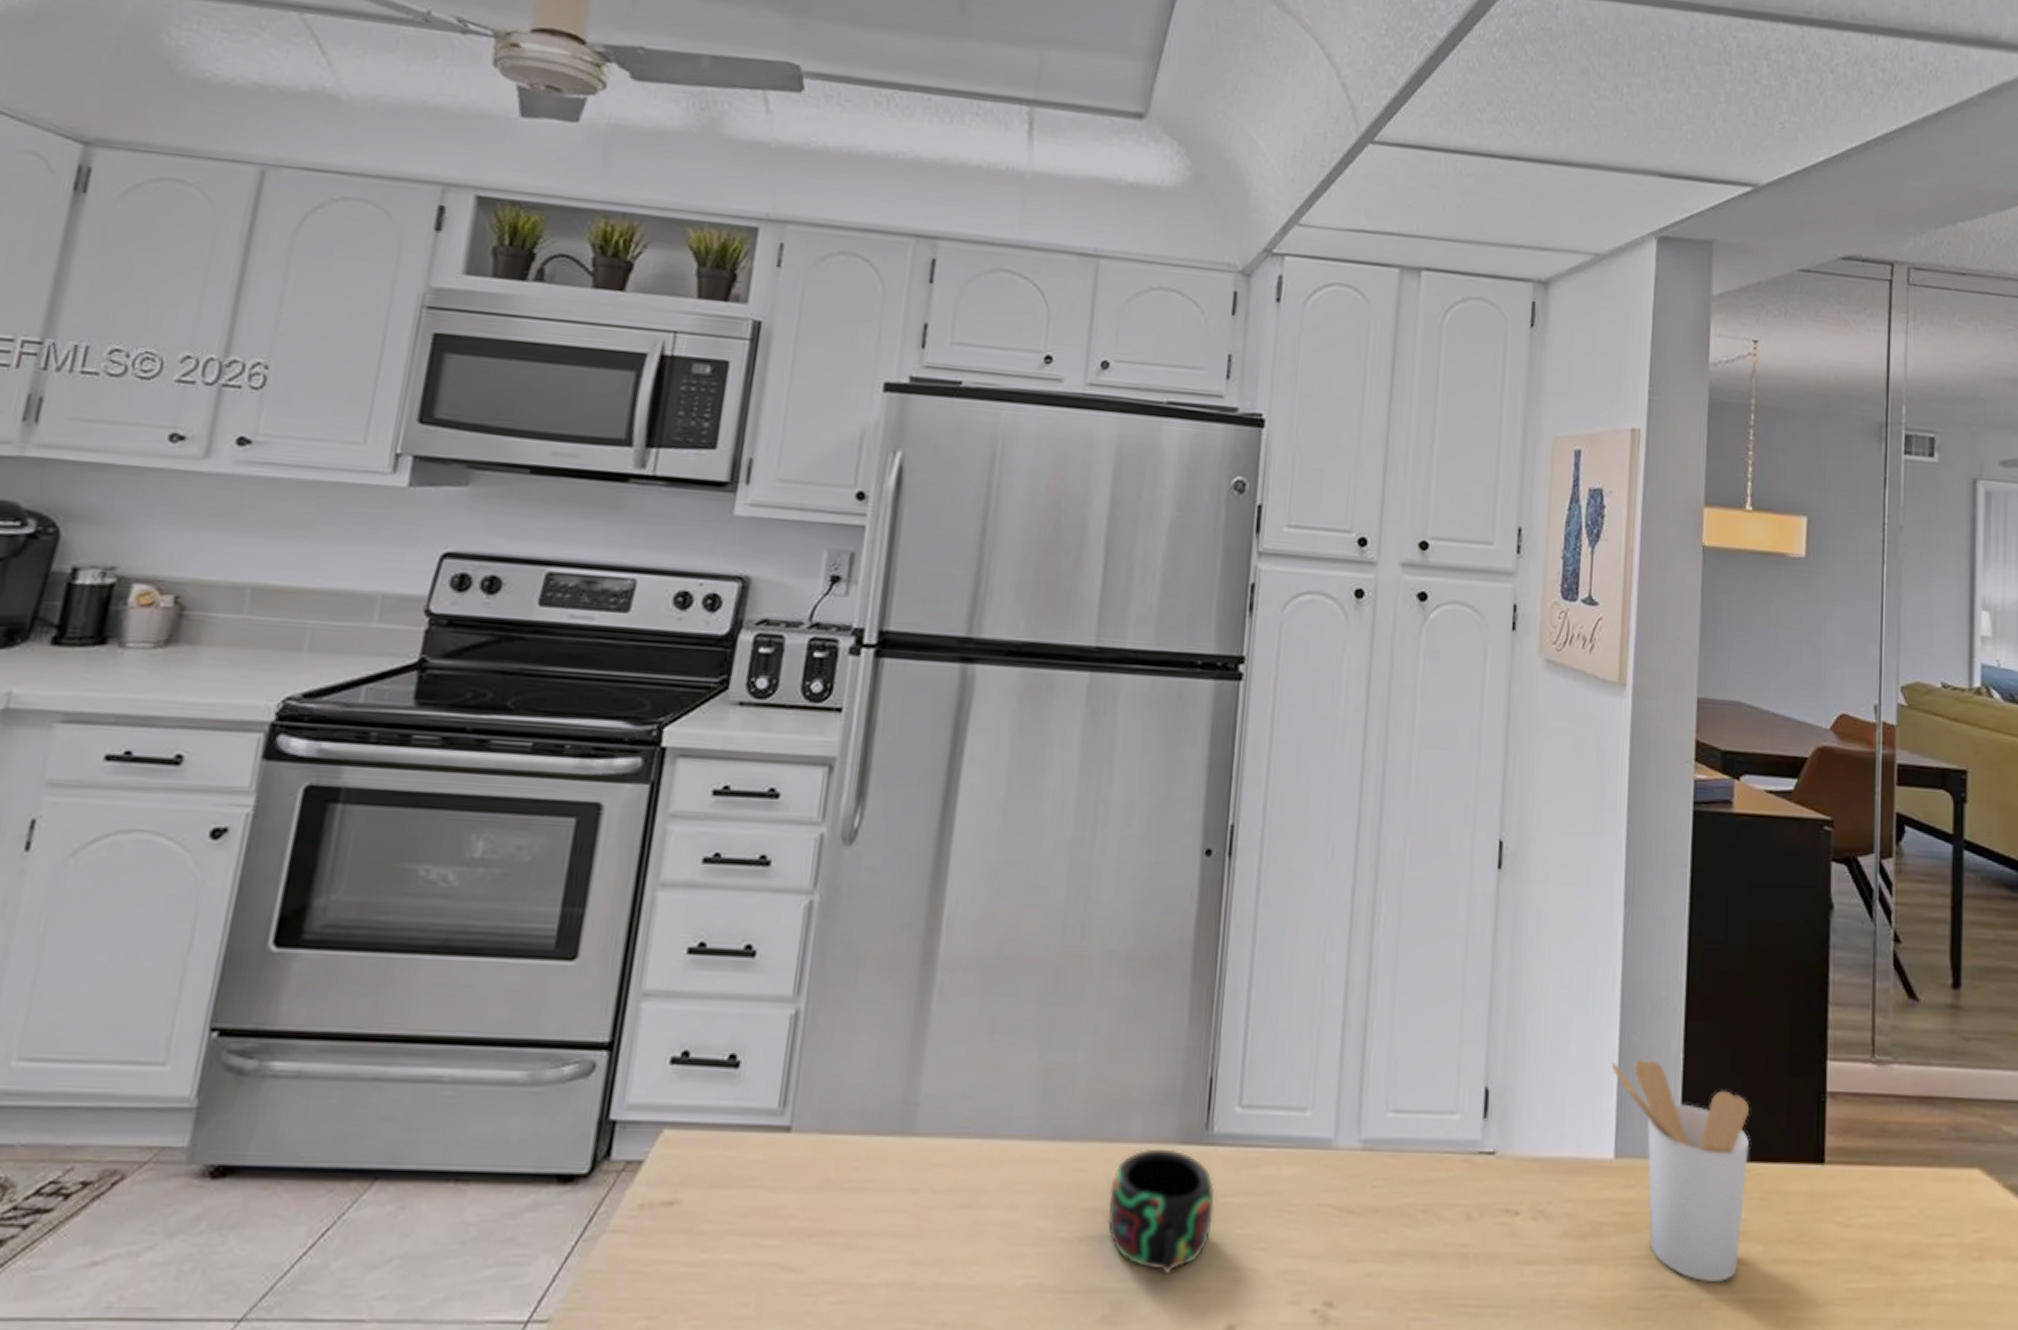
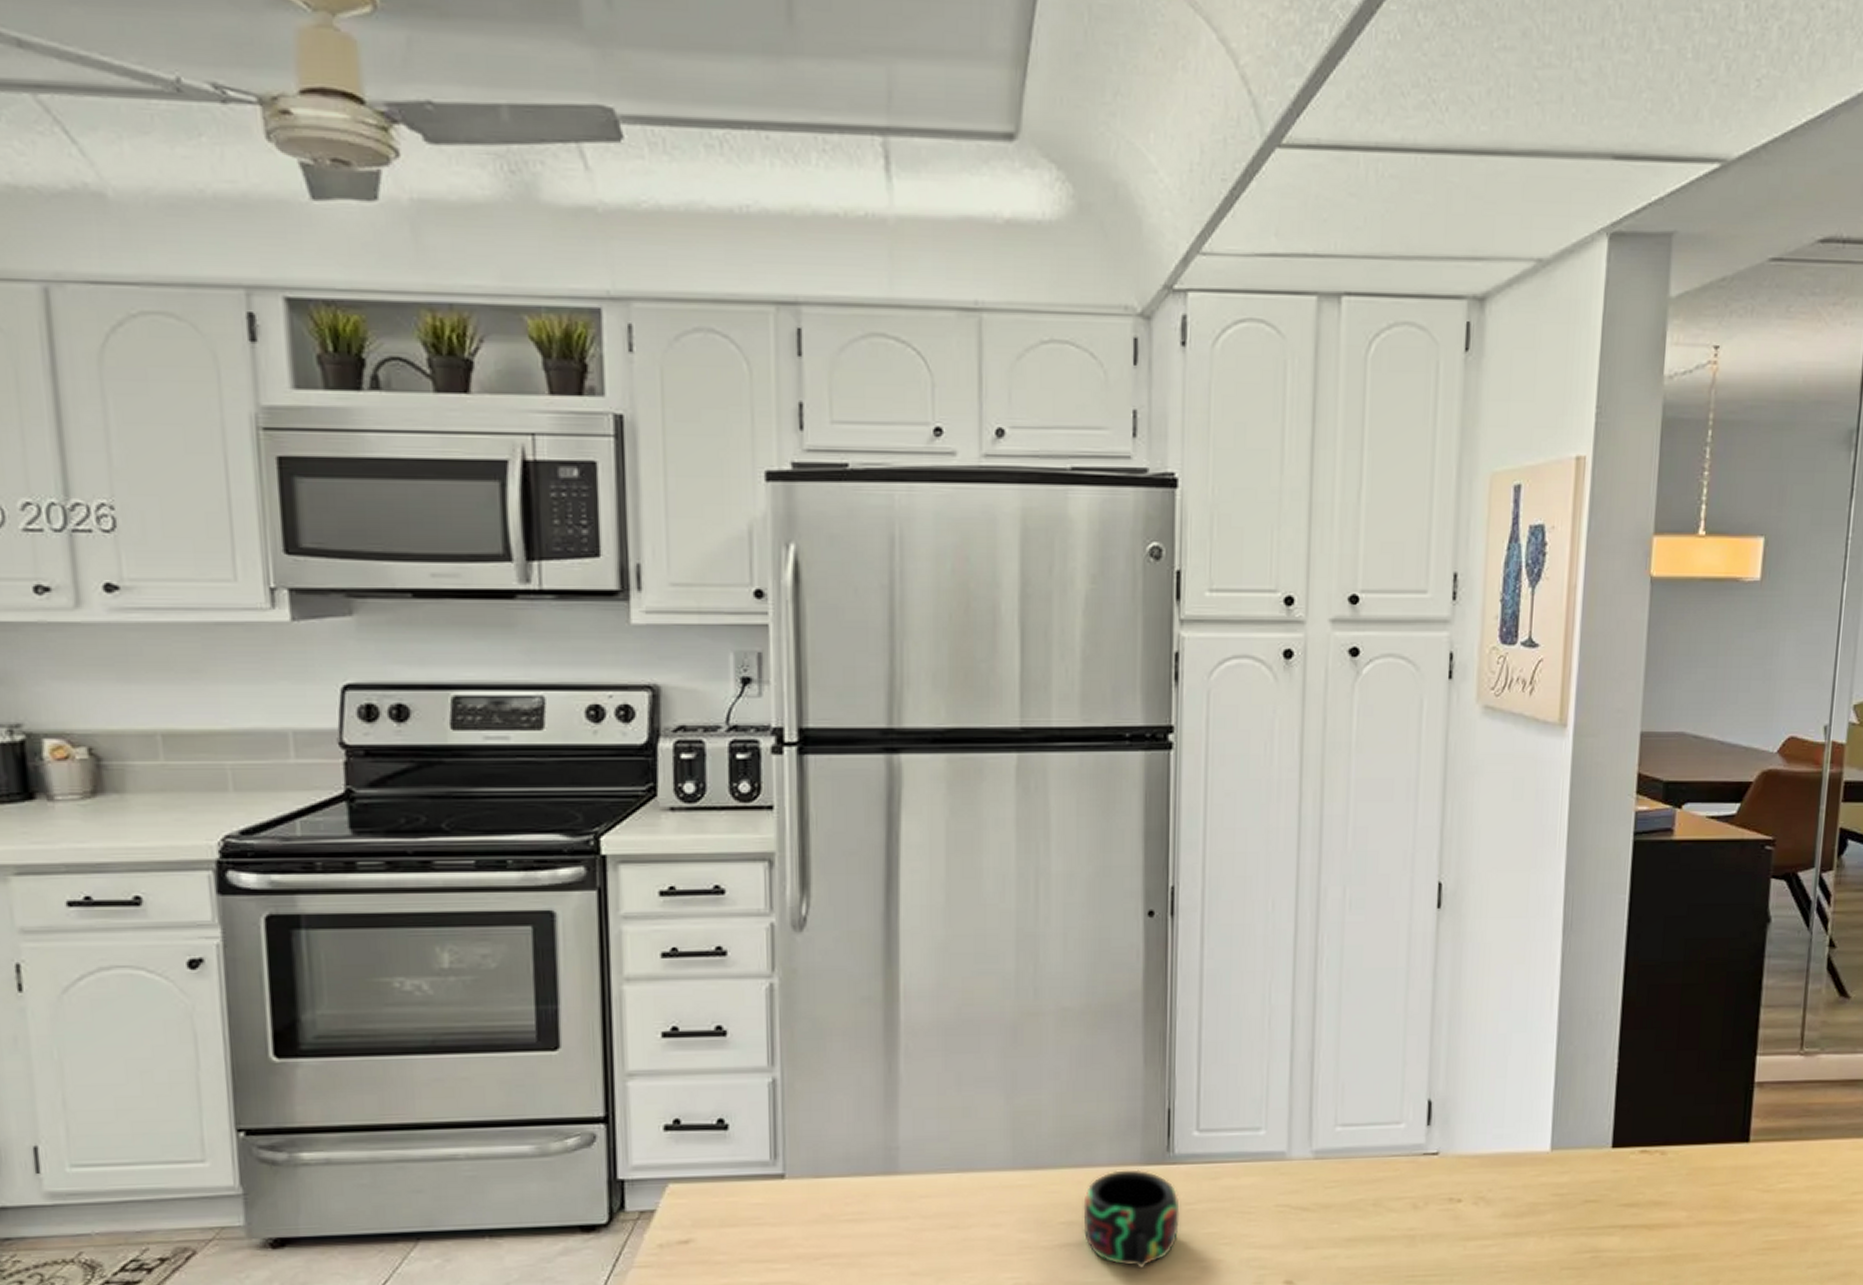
utensil holder: present [1611,1059,1749,1283] -> none [1548,1066,1679,1244]

